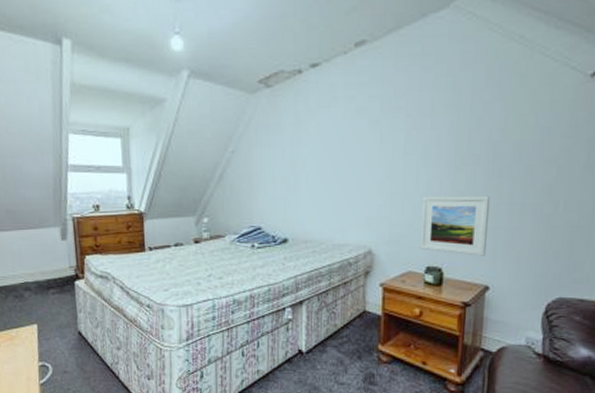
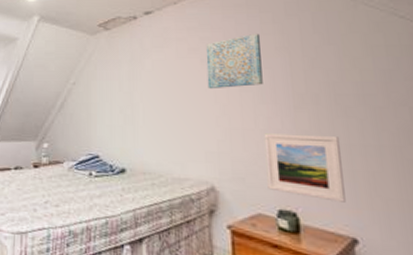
wall art: none [373,88,432,154] -> present [205,33,263,90]

